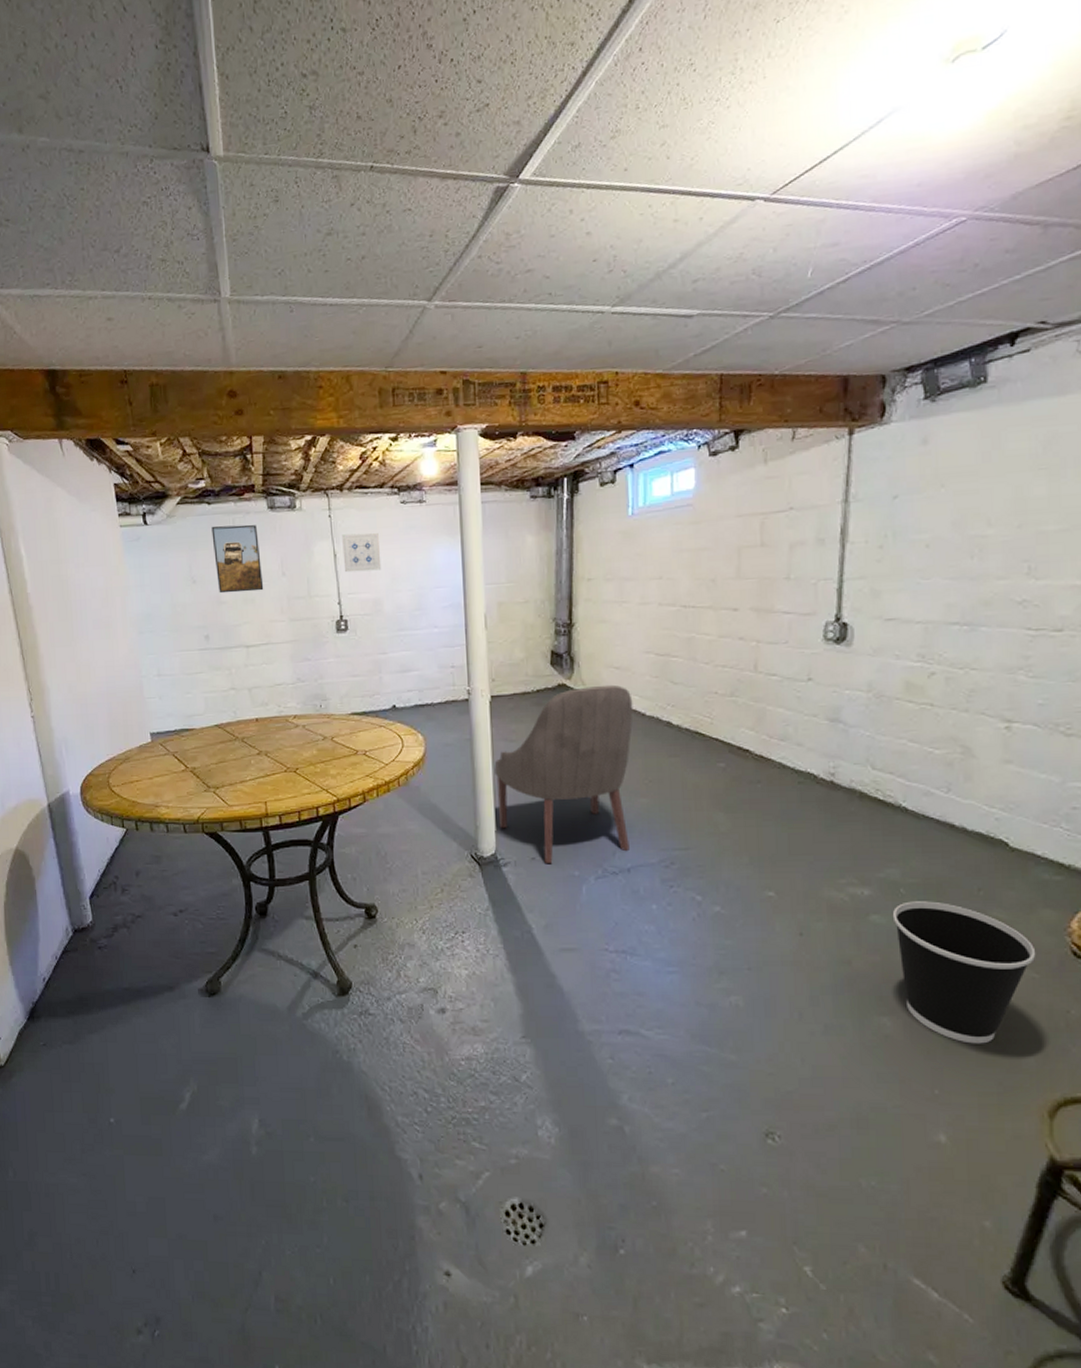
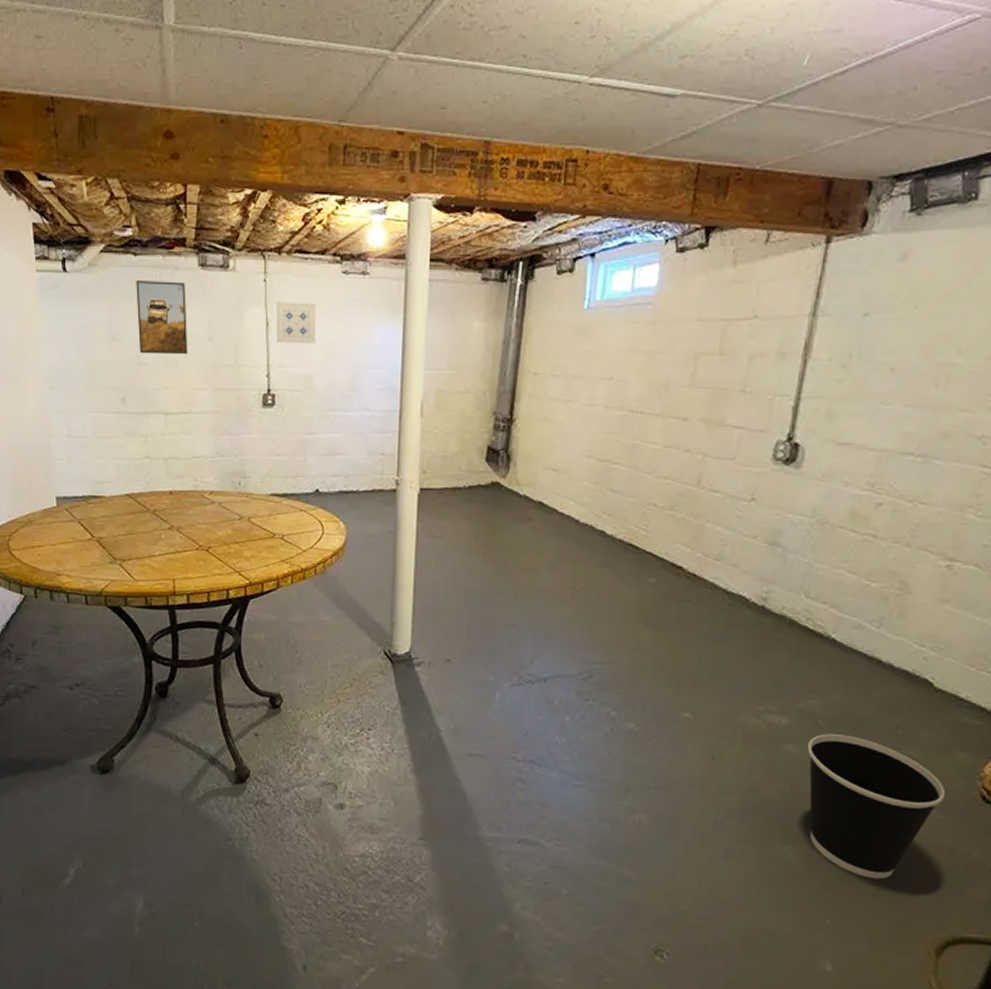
chair: present [494,684,633,864] -> none [416,487,568,668]

